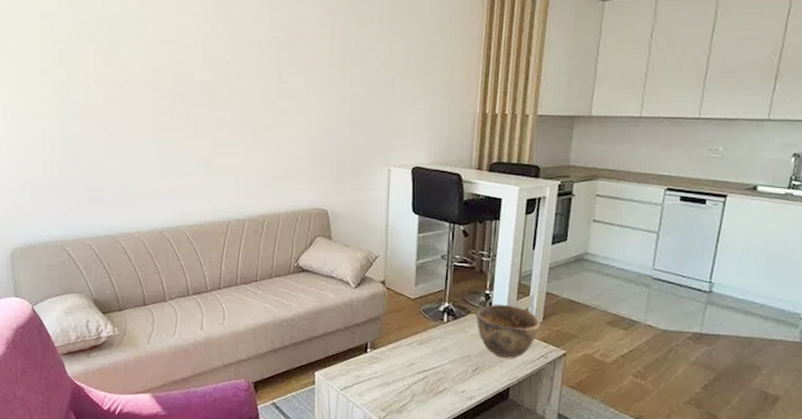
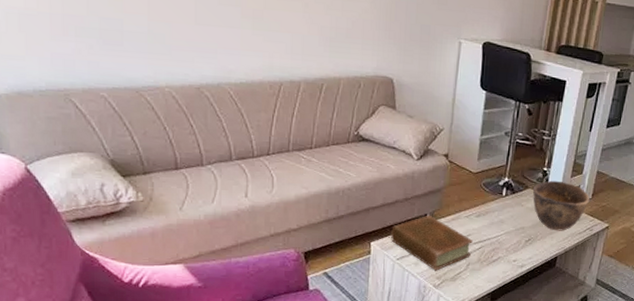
book: none [334,343,416,402] -> present [391,215,473,271]

